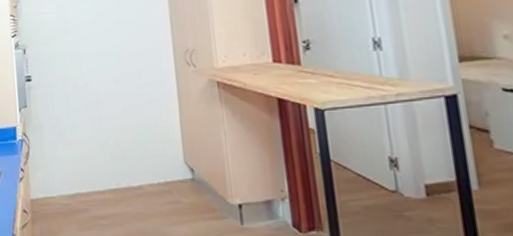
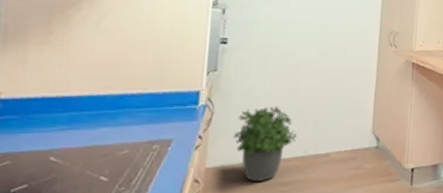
potted plant: none [49,138,107,213] -> present [233,106,296,181]

